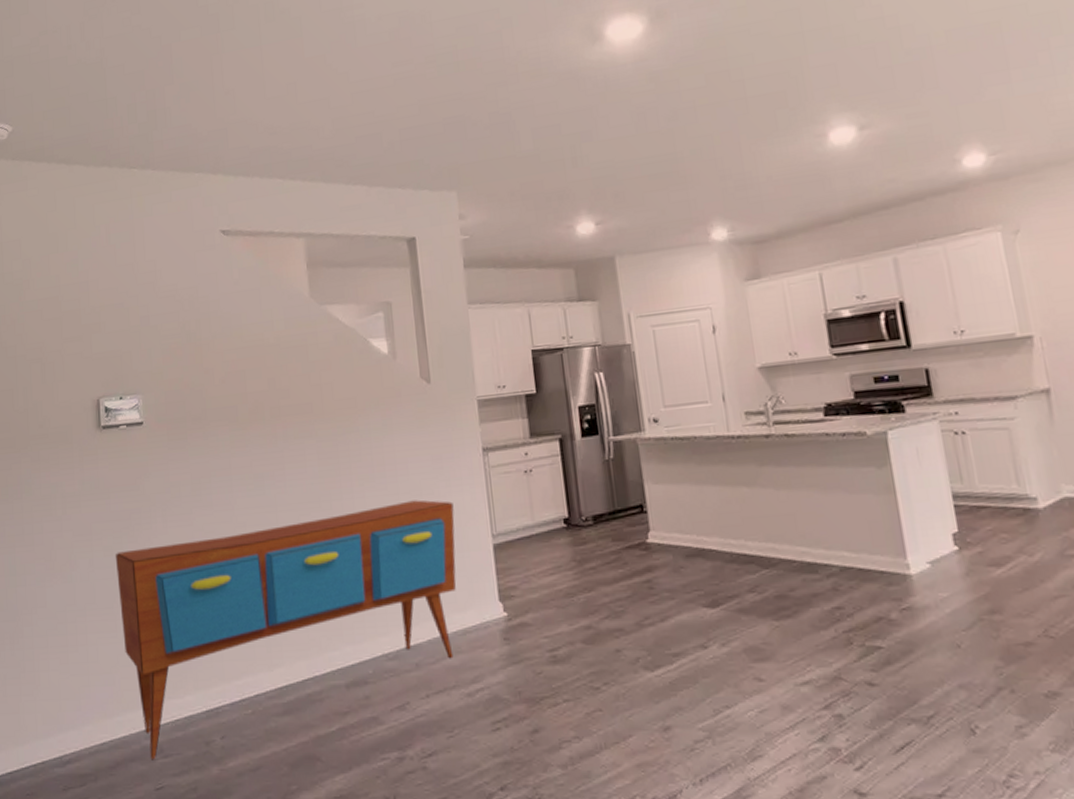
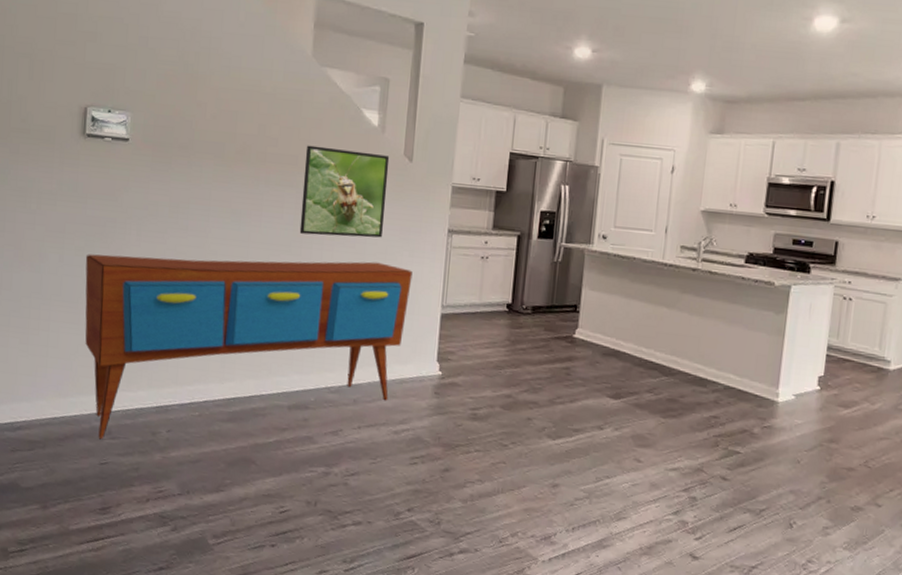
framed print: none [318,382,413,485] -> present [299,145,390,238]

